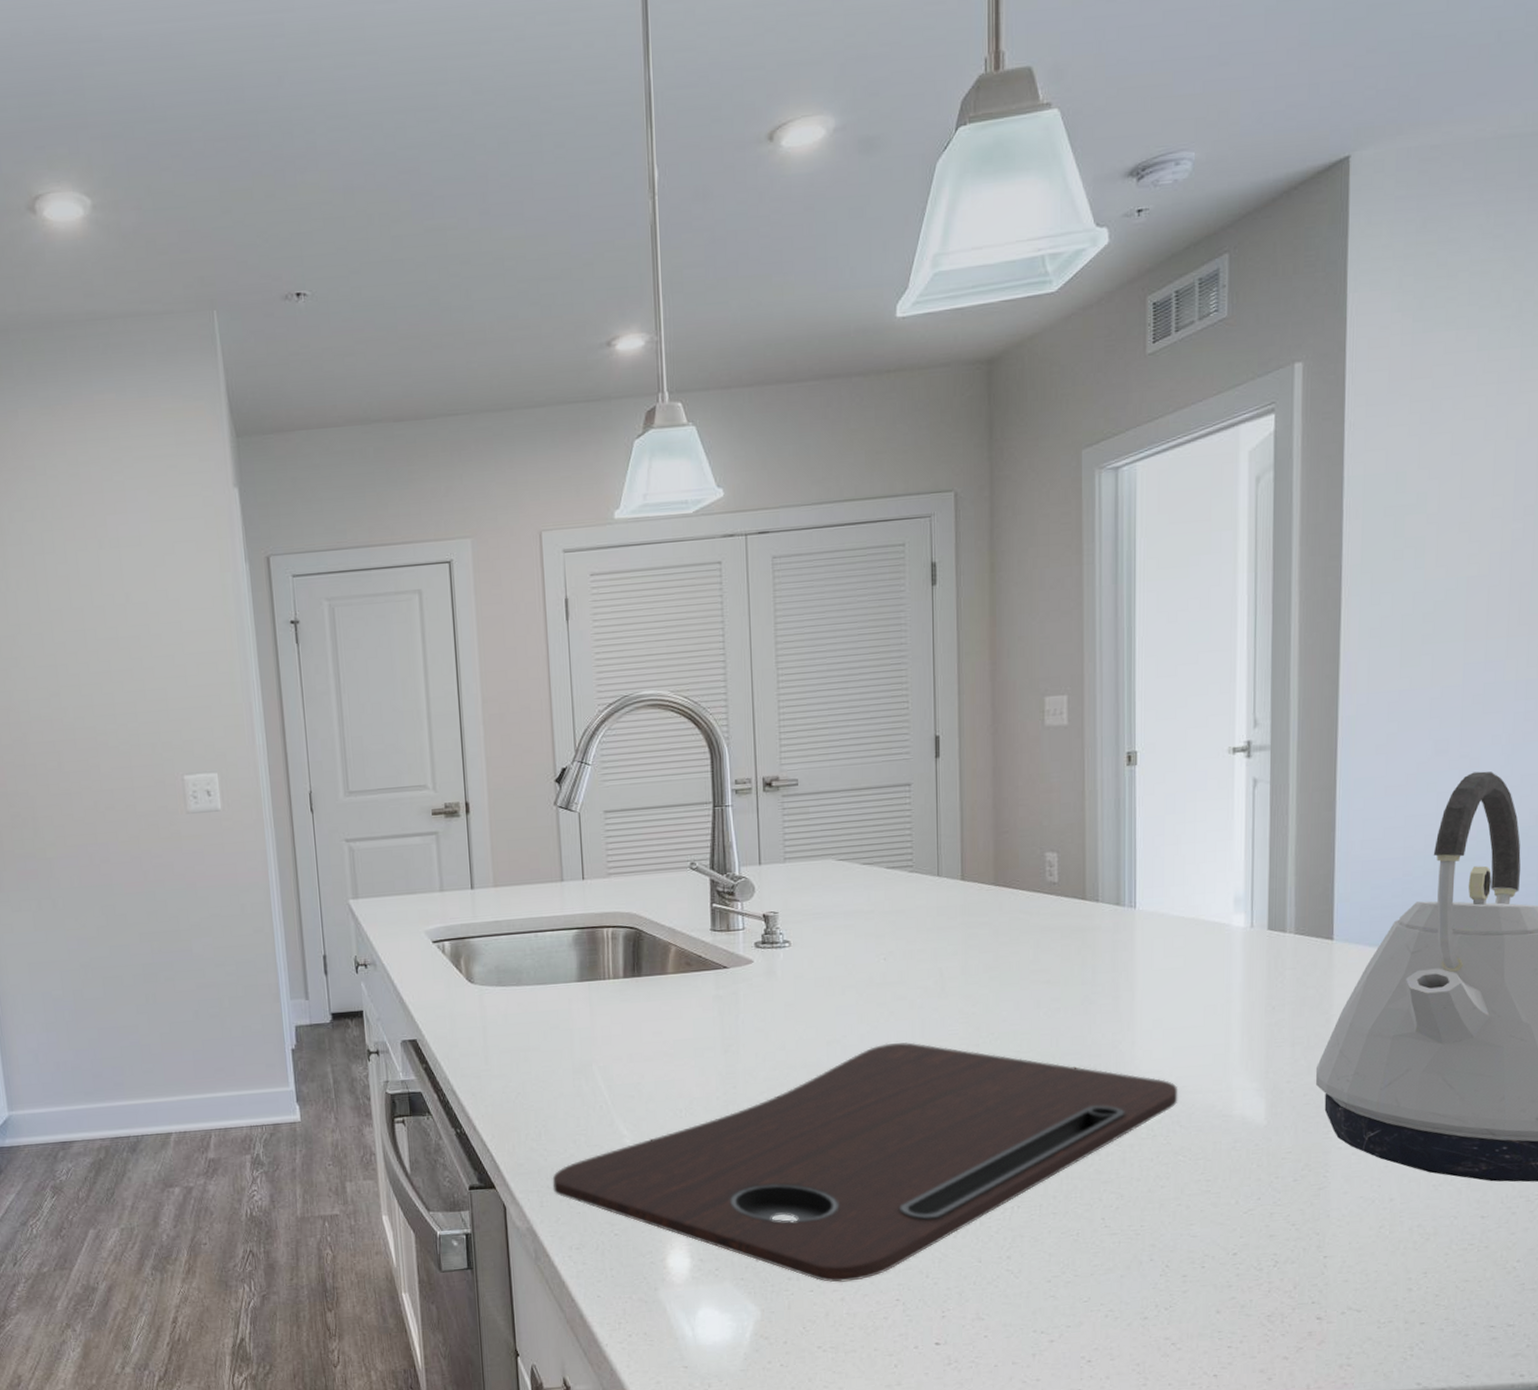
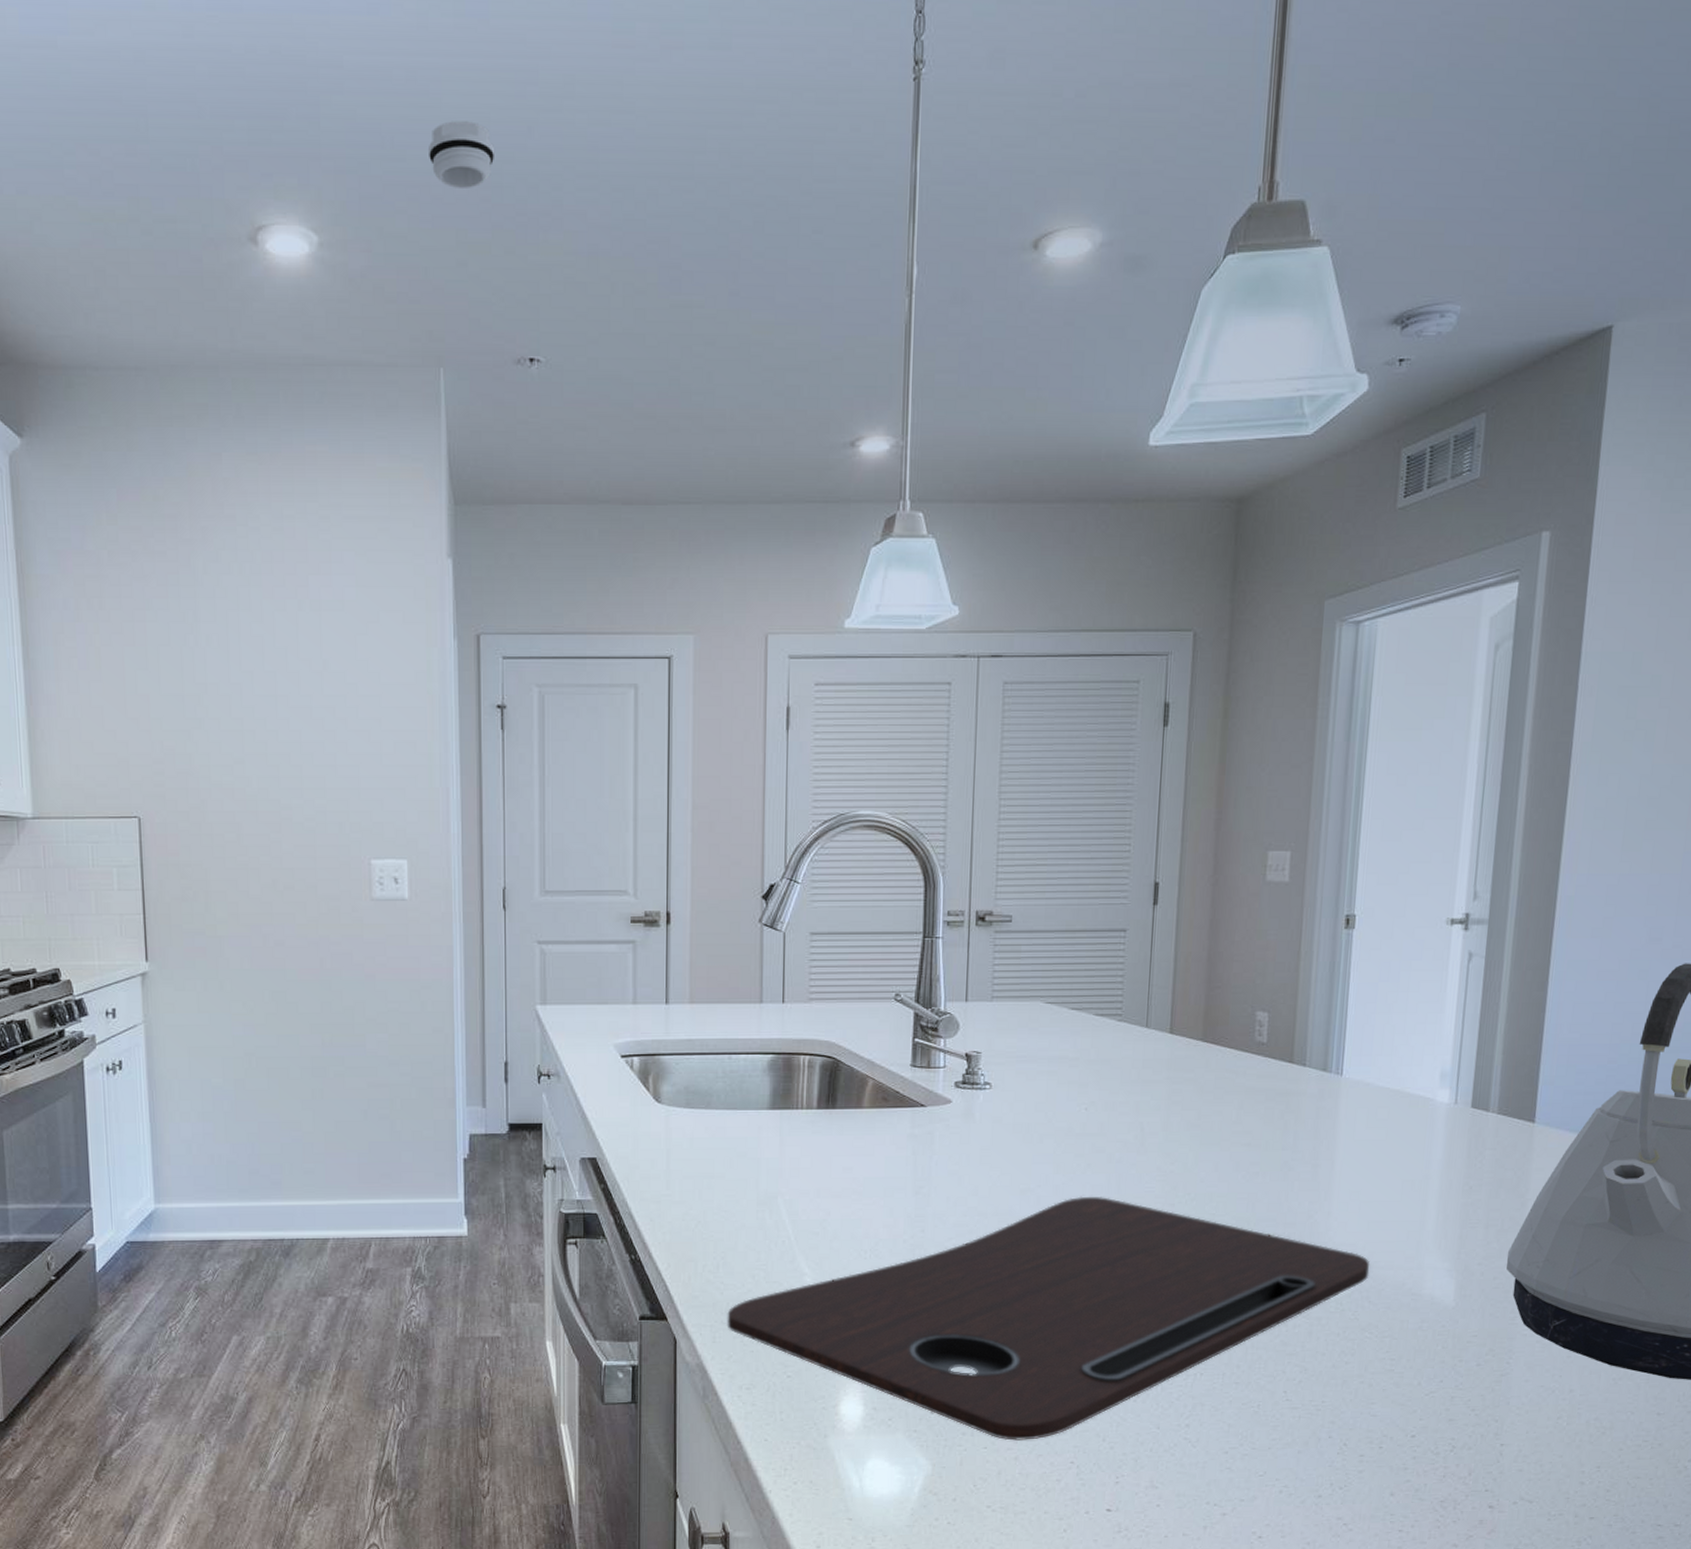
smoke detector: none [186,77,250,142] -> present [427,121,495,188]

